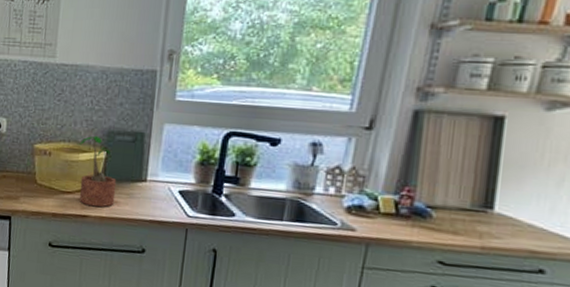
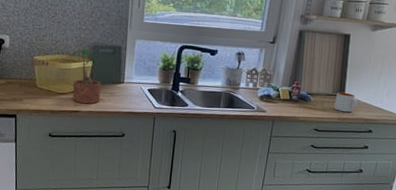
mug: none [474,206,518,240] -> present [334,92,358,113]

